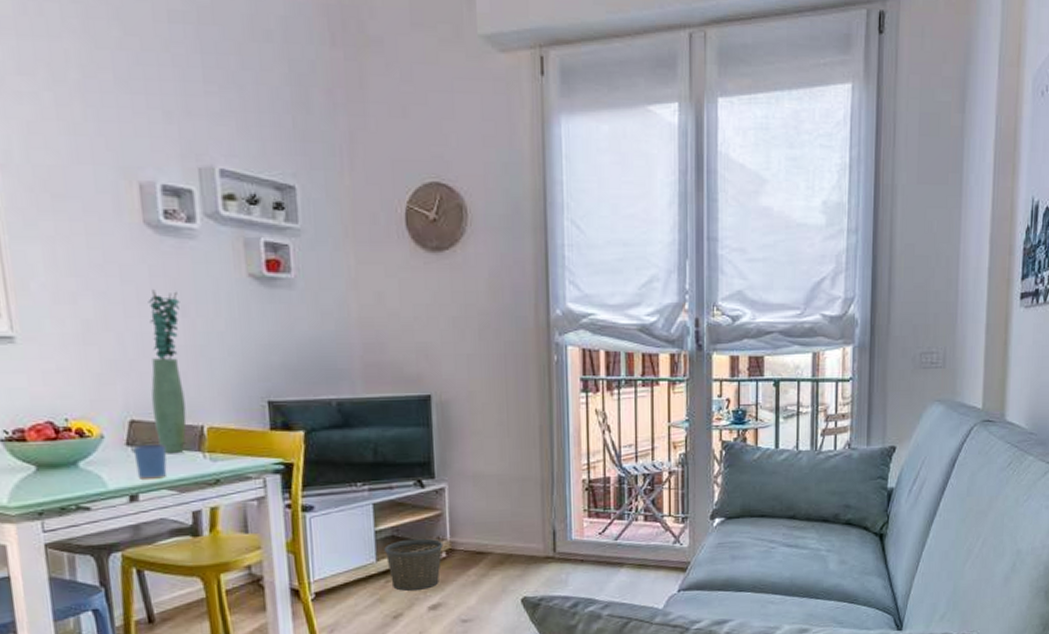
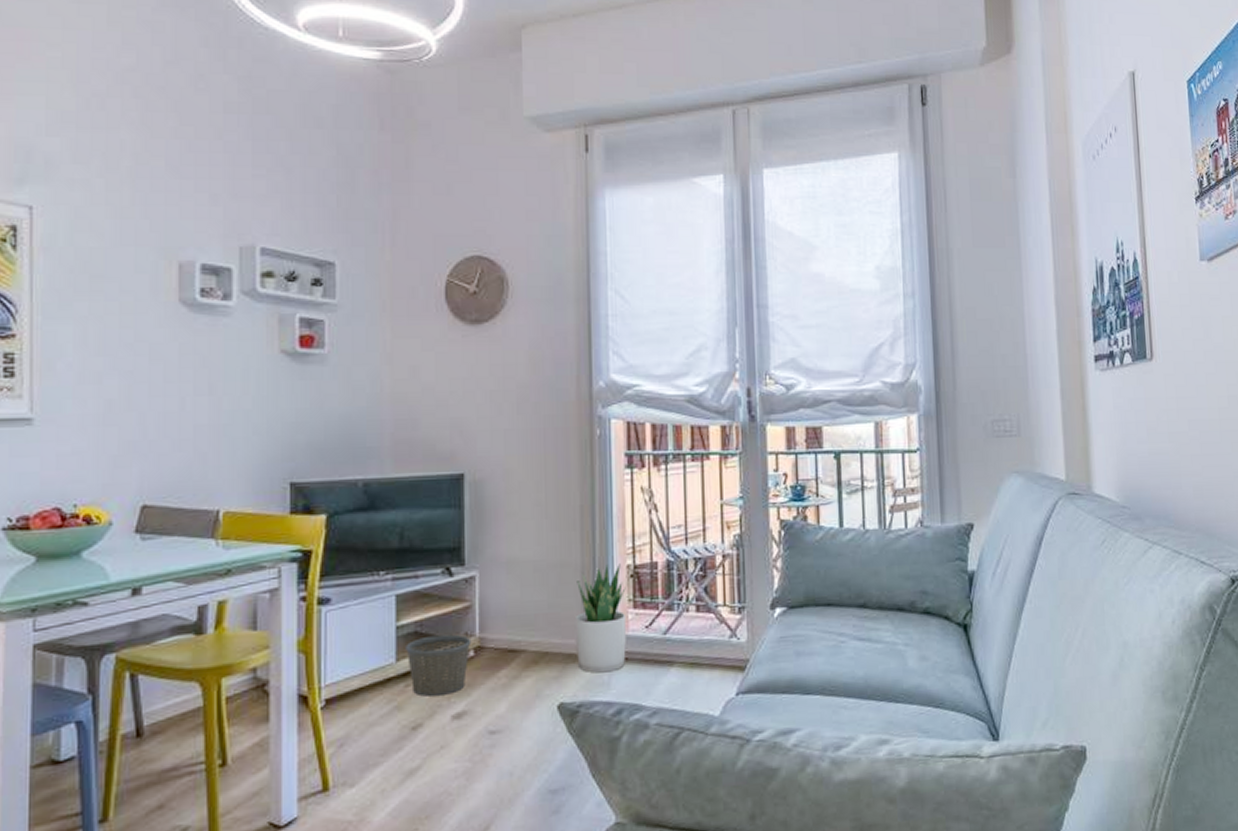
mug: present [133,445,167,479] -> none [141,531,178,570]
vase: present [148,290,187,454] -> none [166,368,208,542]
planter: none [536,478,582,573] -> present [575,564,626,674]

